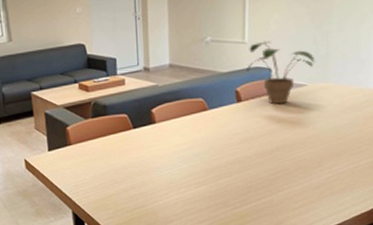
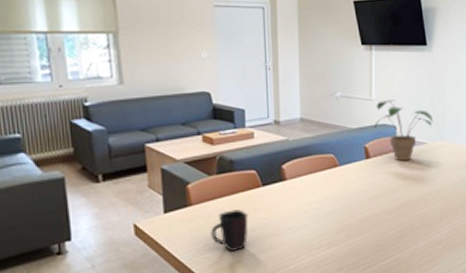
mug: none [88,149,121,186] -> present [211,209,248,251]

